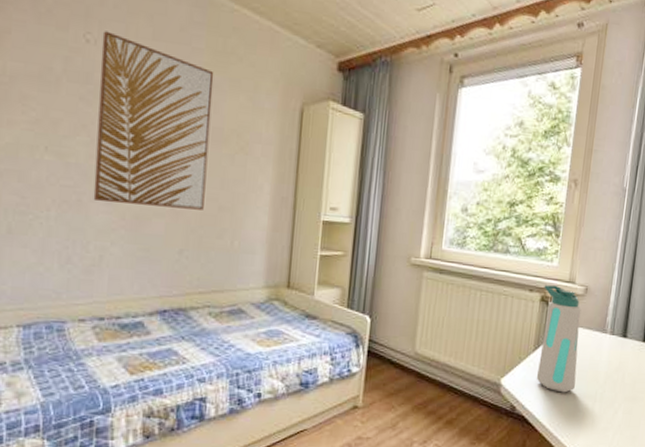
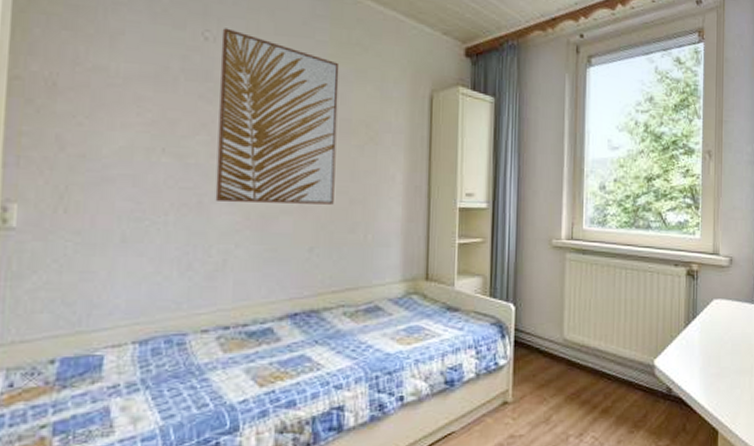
water bottle: present [536,285,581,393] -> none [689,259,731,370]

